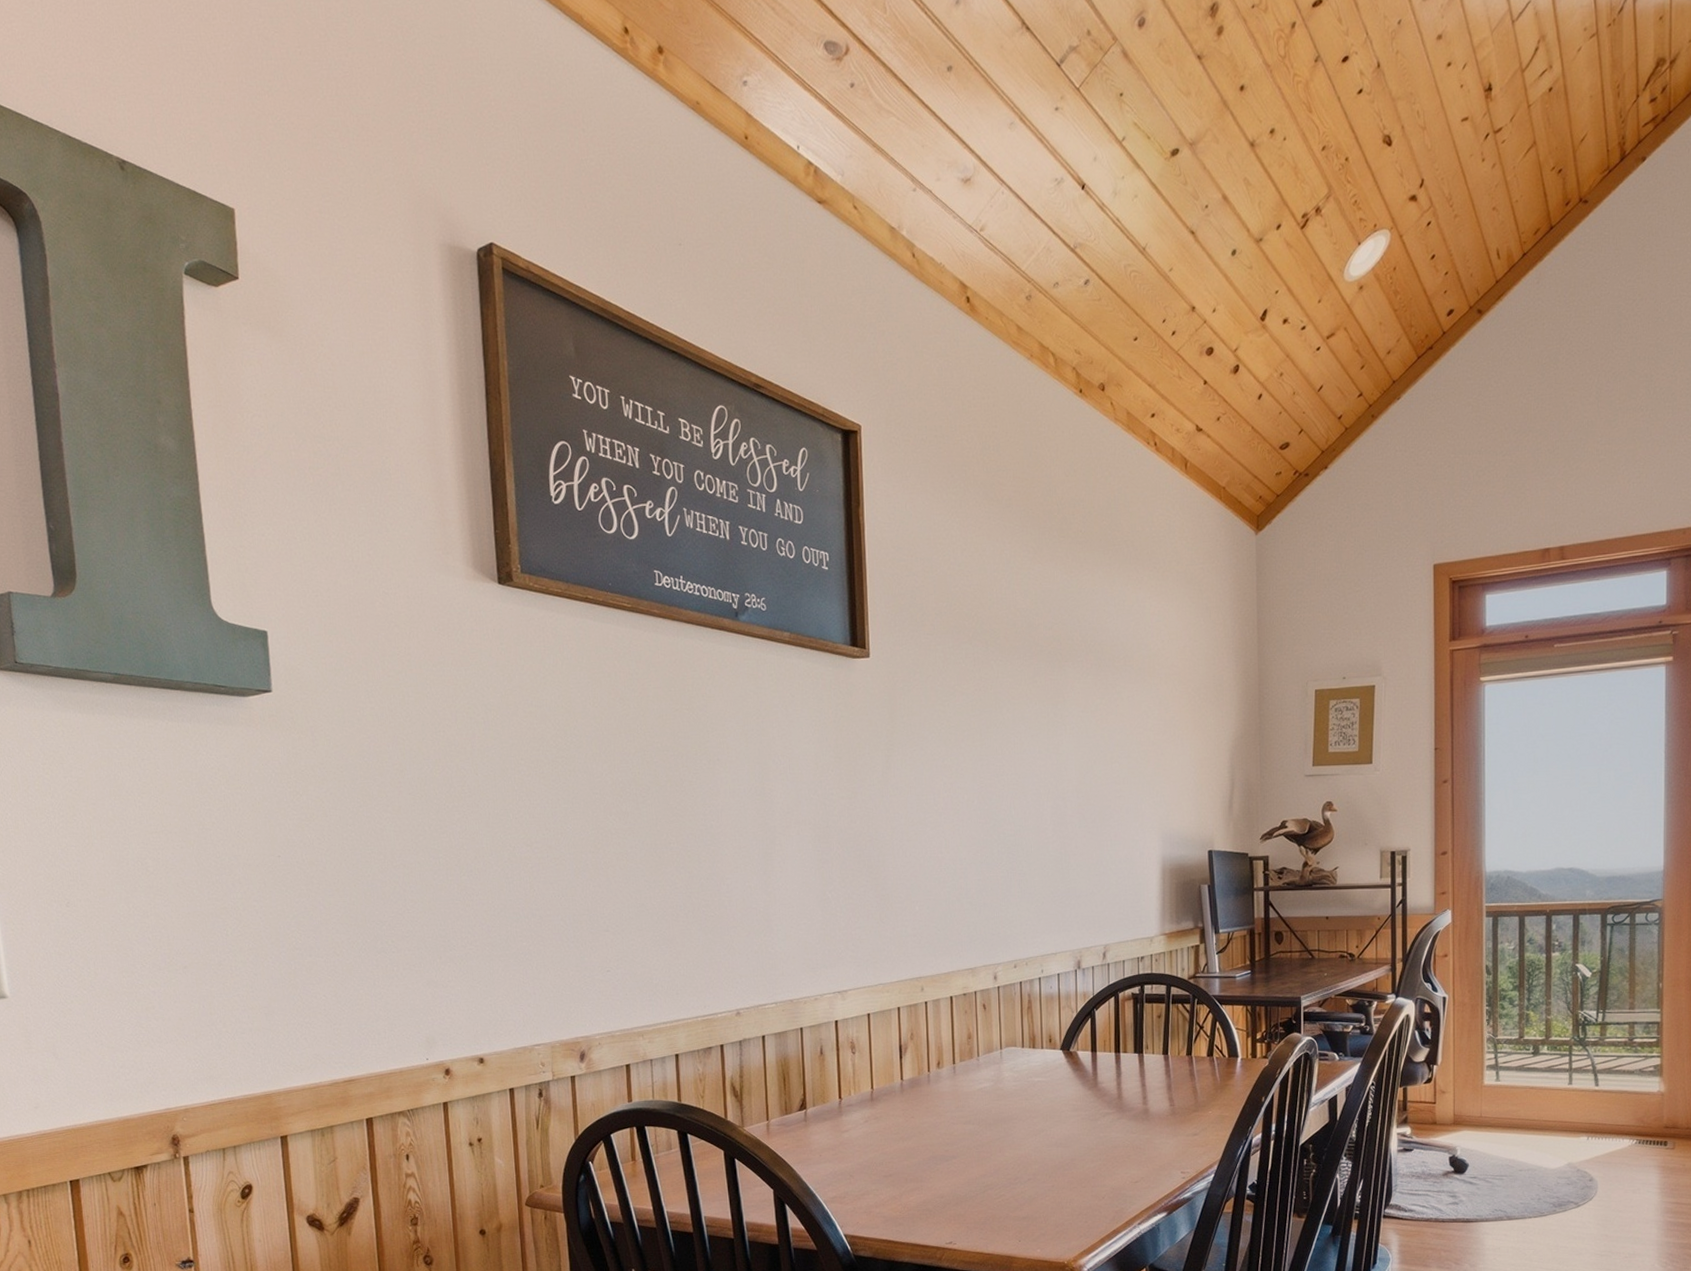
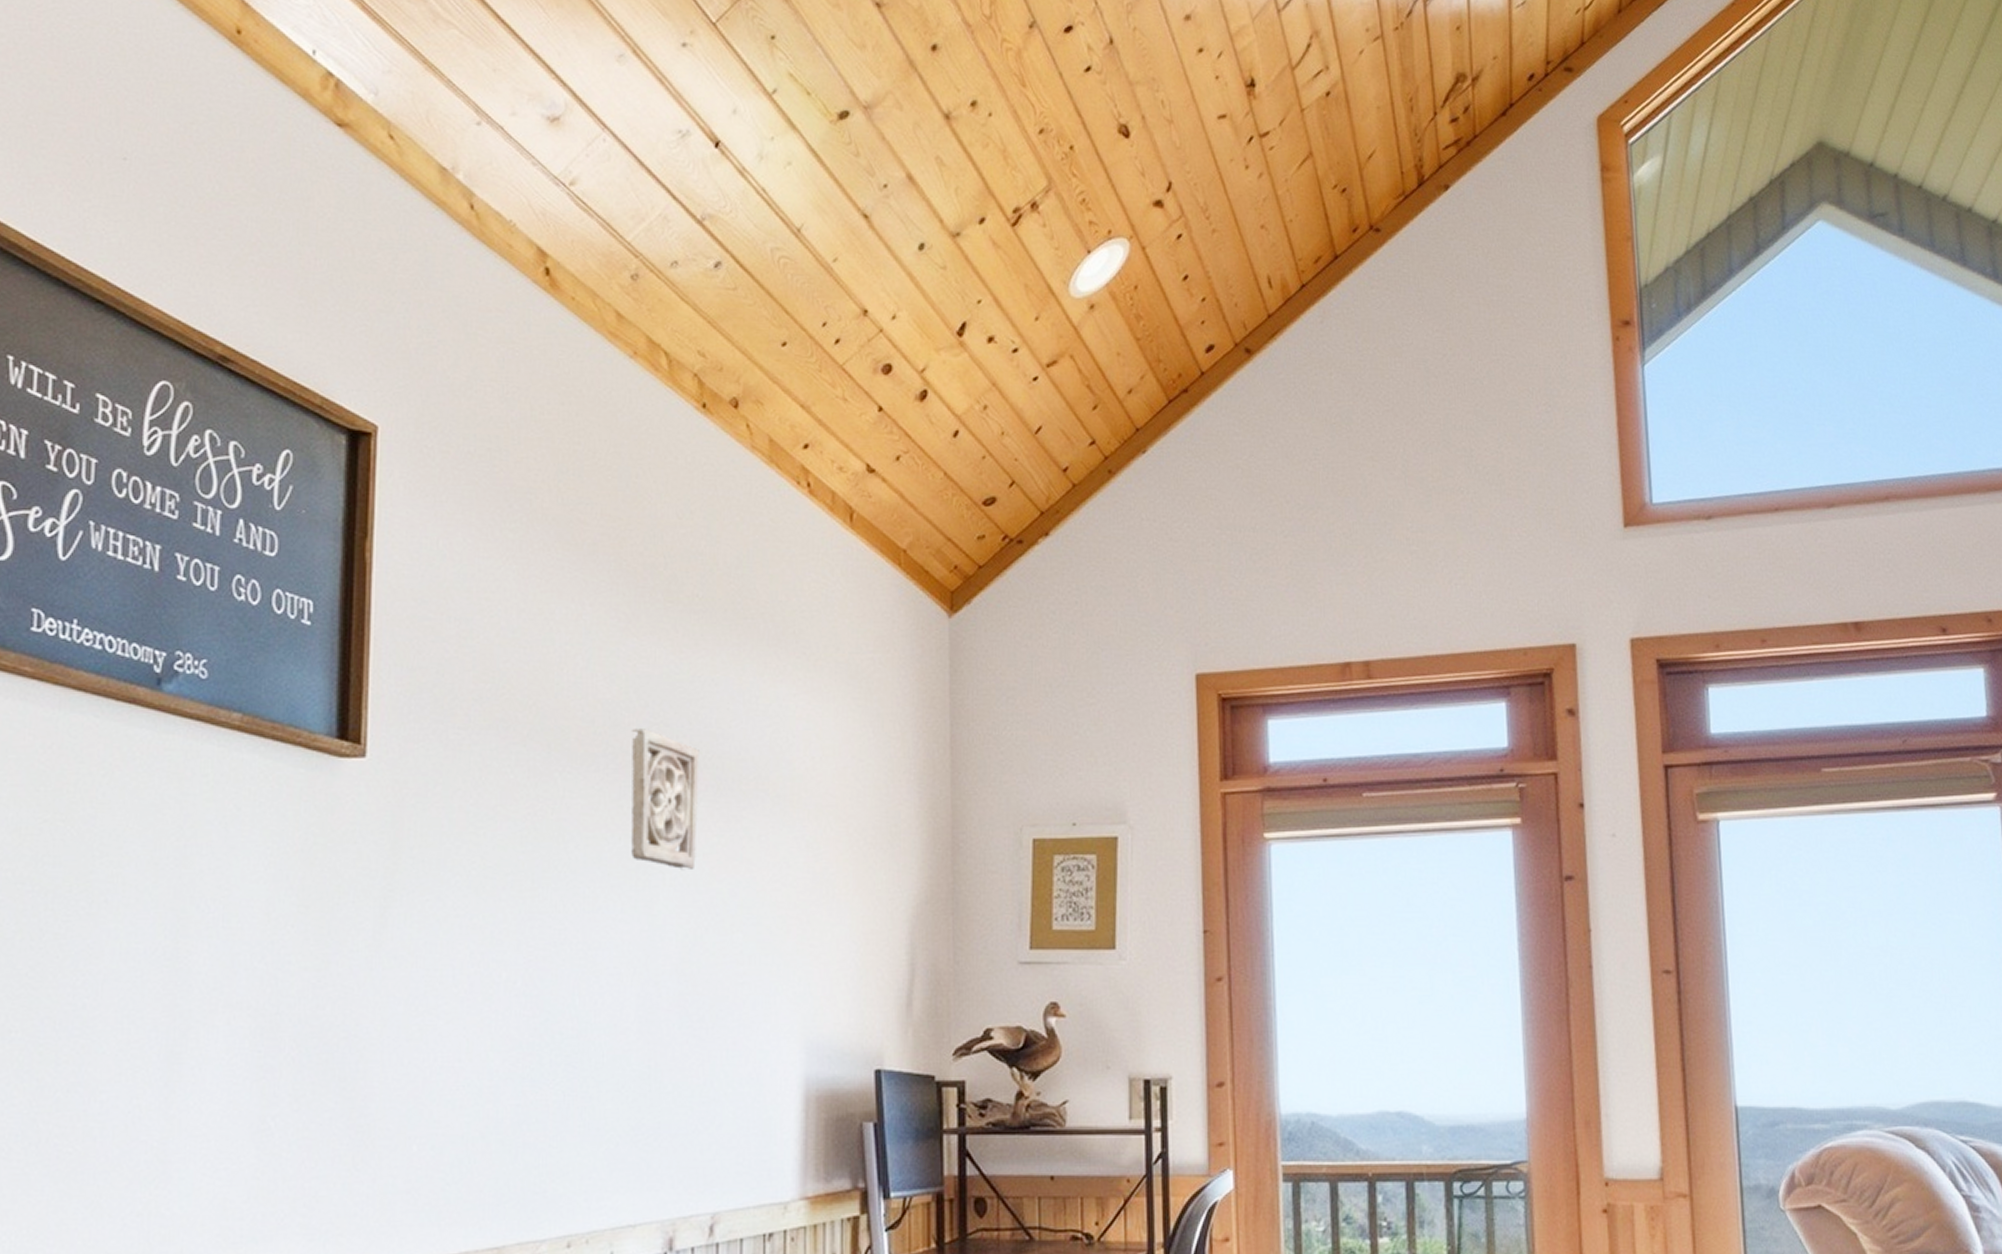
wall ornament: none [1040,627,1087,723] -> present [631,728,700,871]

